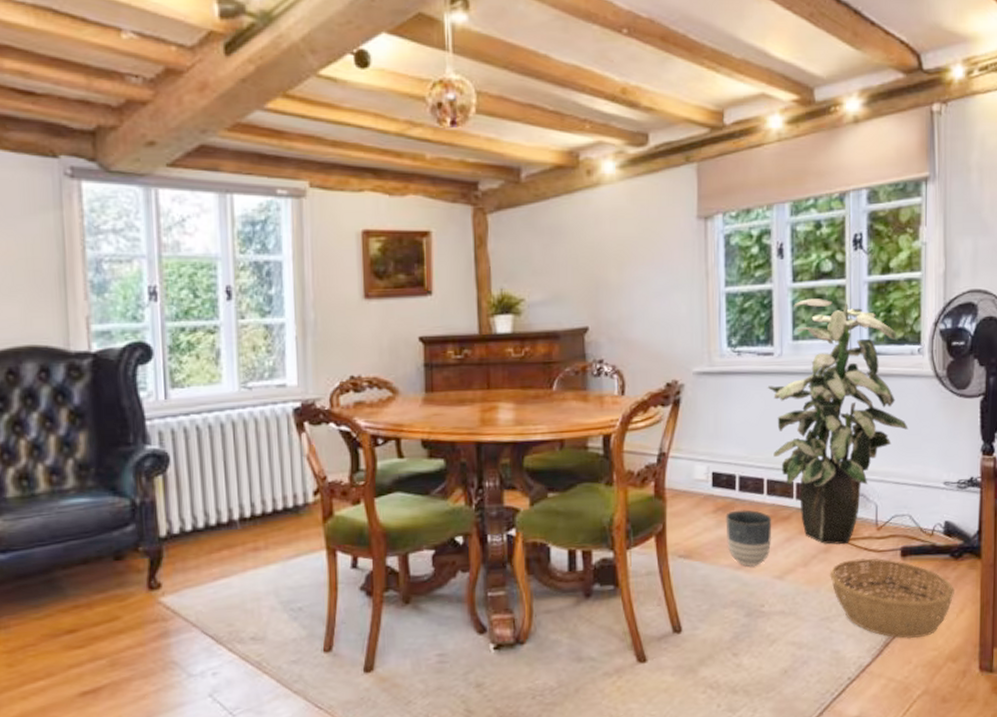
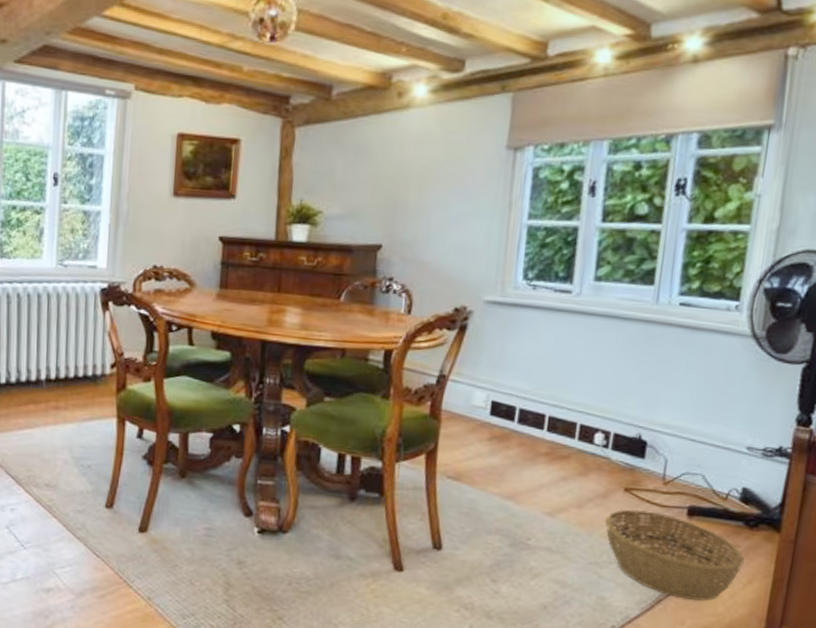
planter: present [725,509,772,567] -> none [498,441,550,499]
indoor plant: present [767,299,908,545] -> none [559,240,714,494]

